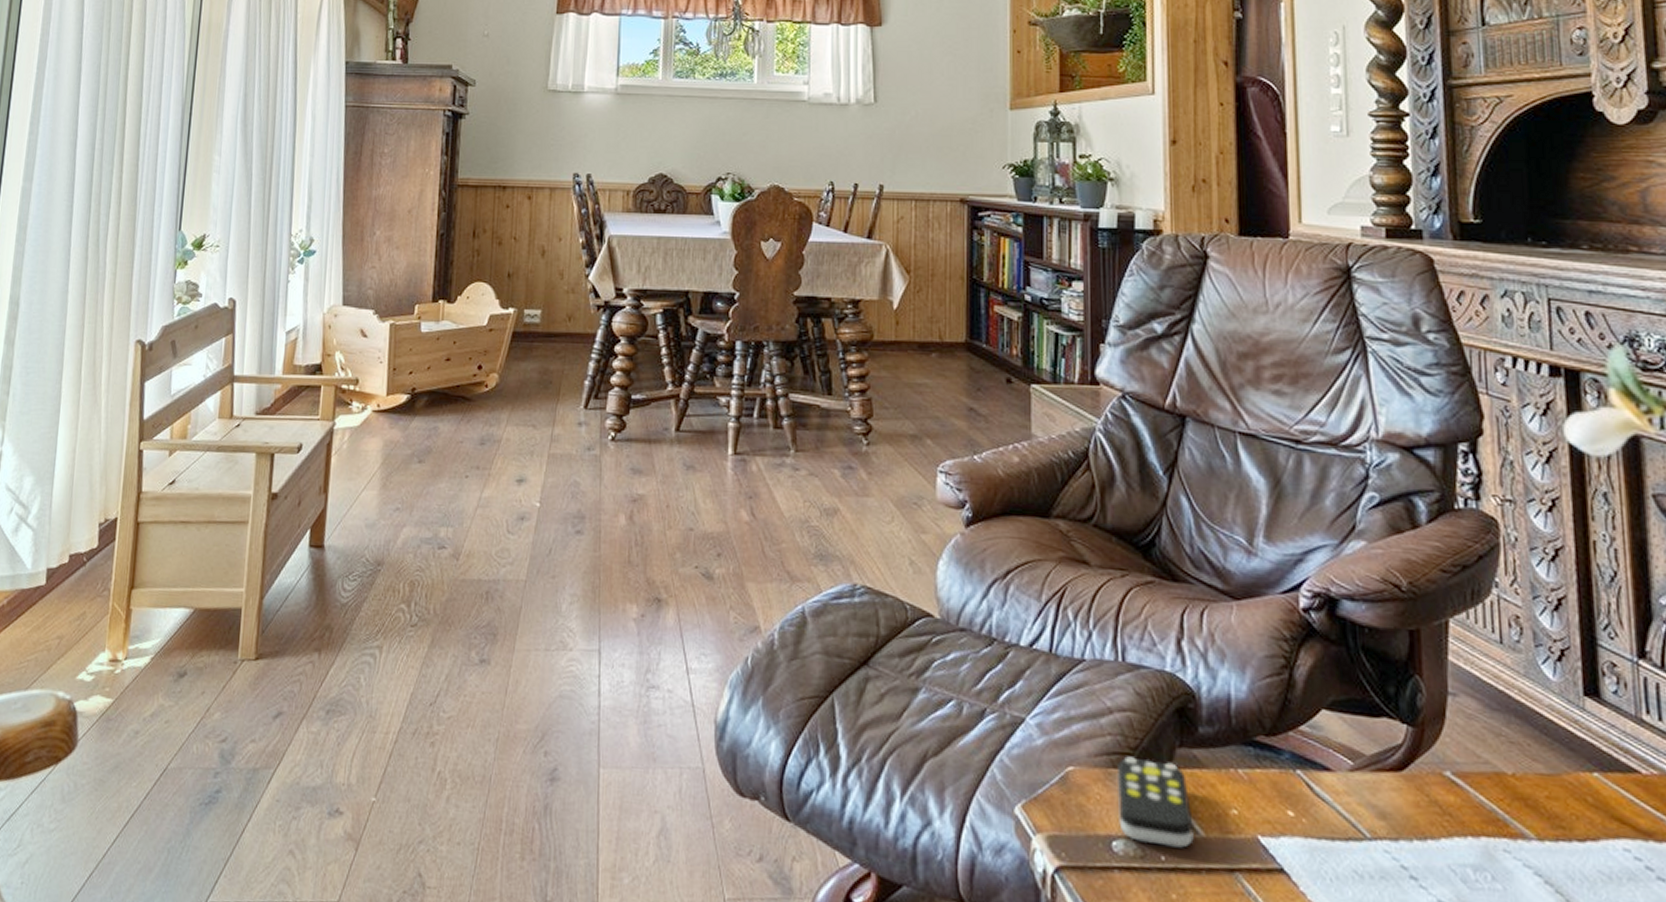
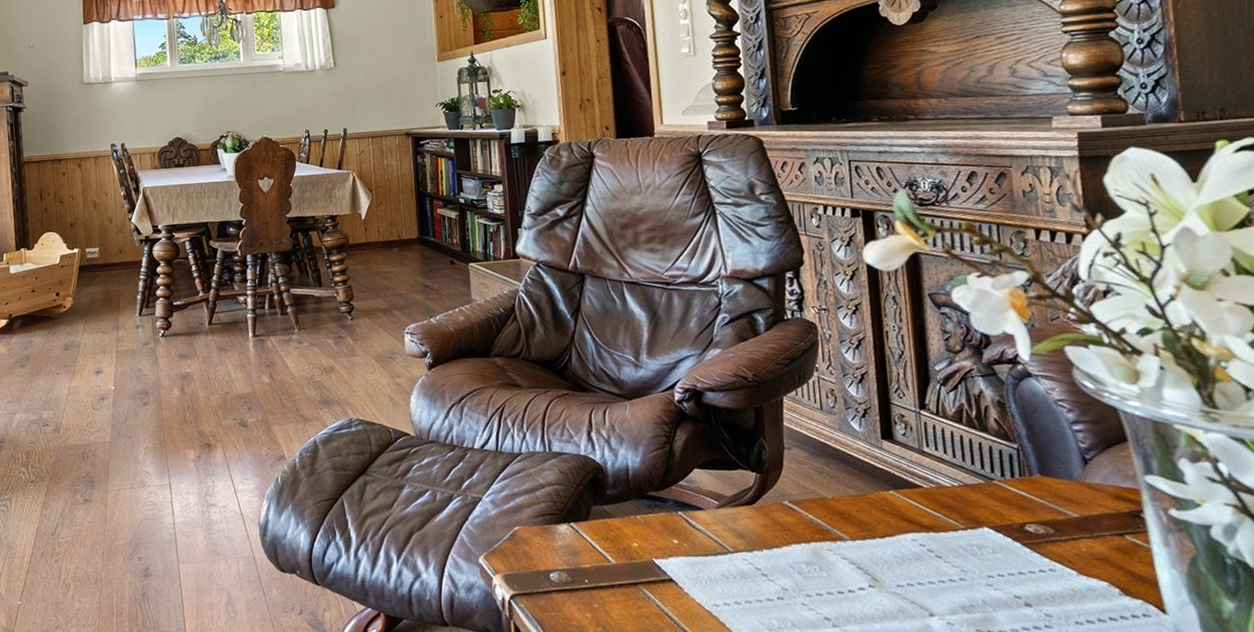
remote control: present [1116,756,1194,848] -> none [550,515,608,573]

